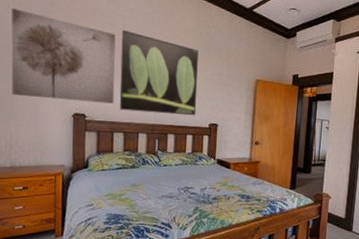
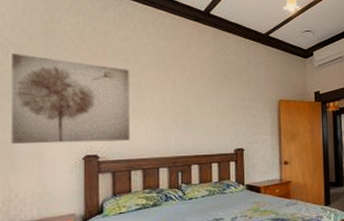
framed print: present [119,29,199,116] -> none [136,64,220,146]

